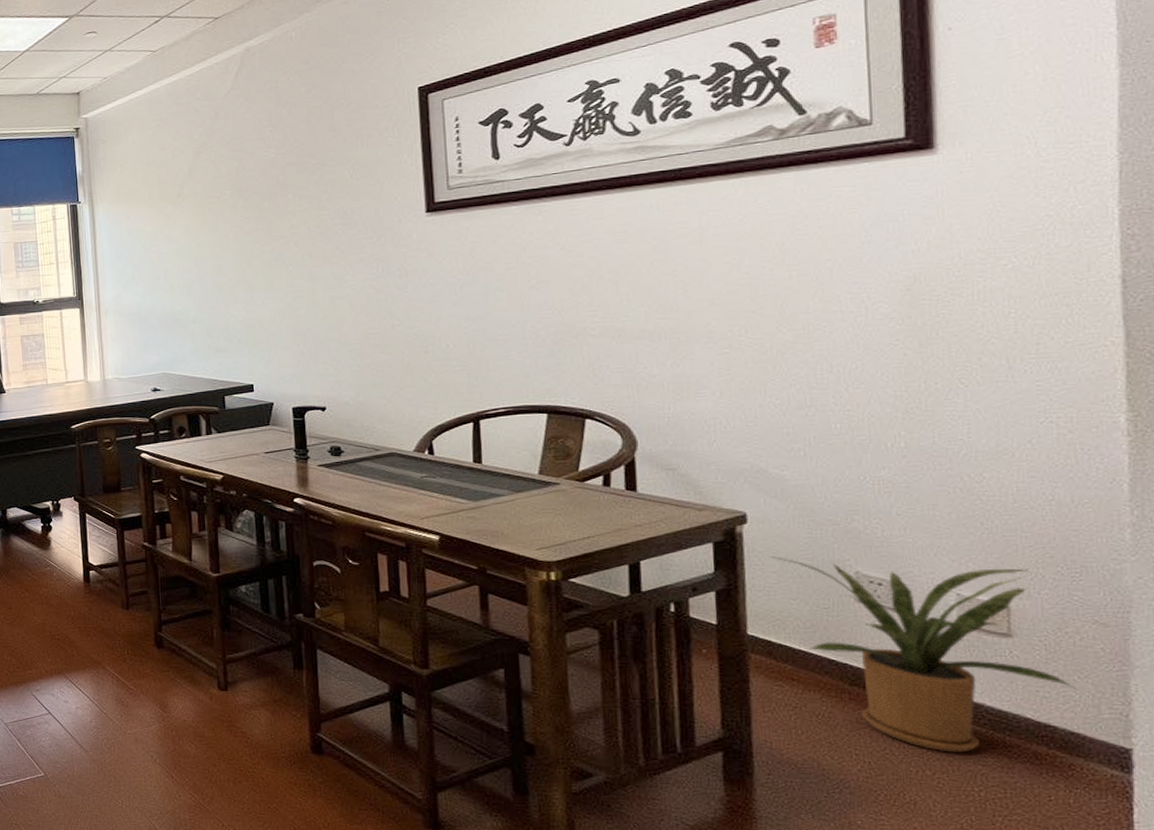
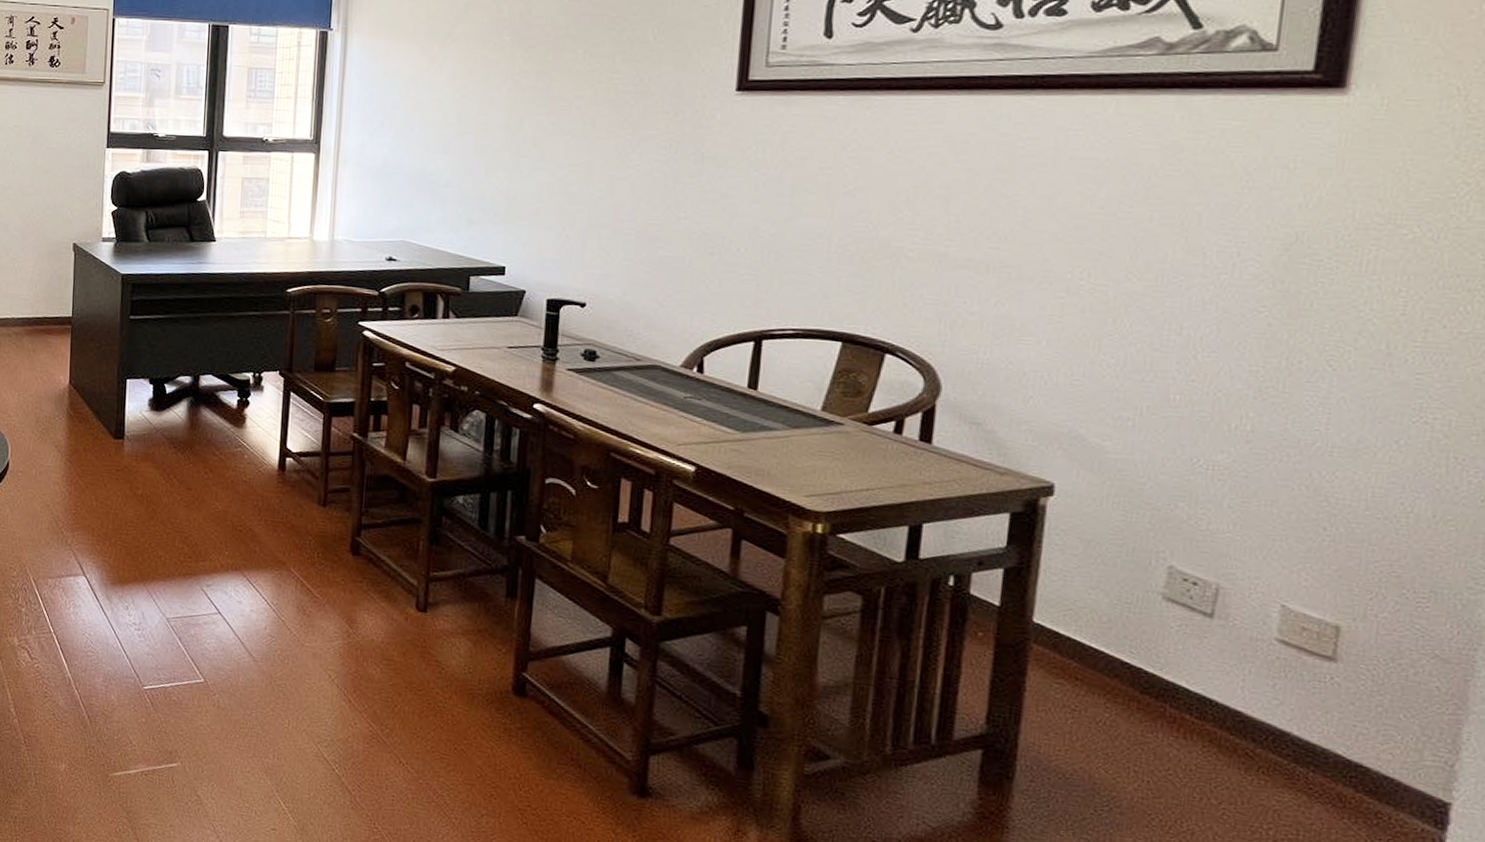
house plant: present [769,556,1077,753] -> none [1072,537,1401,784]

